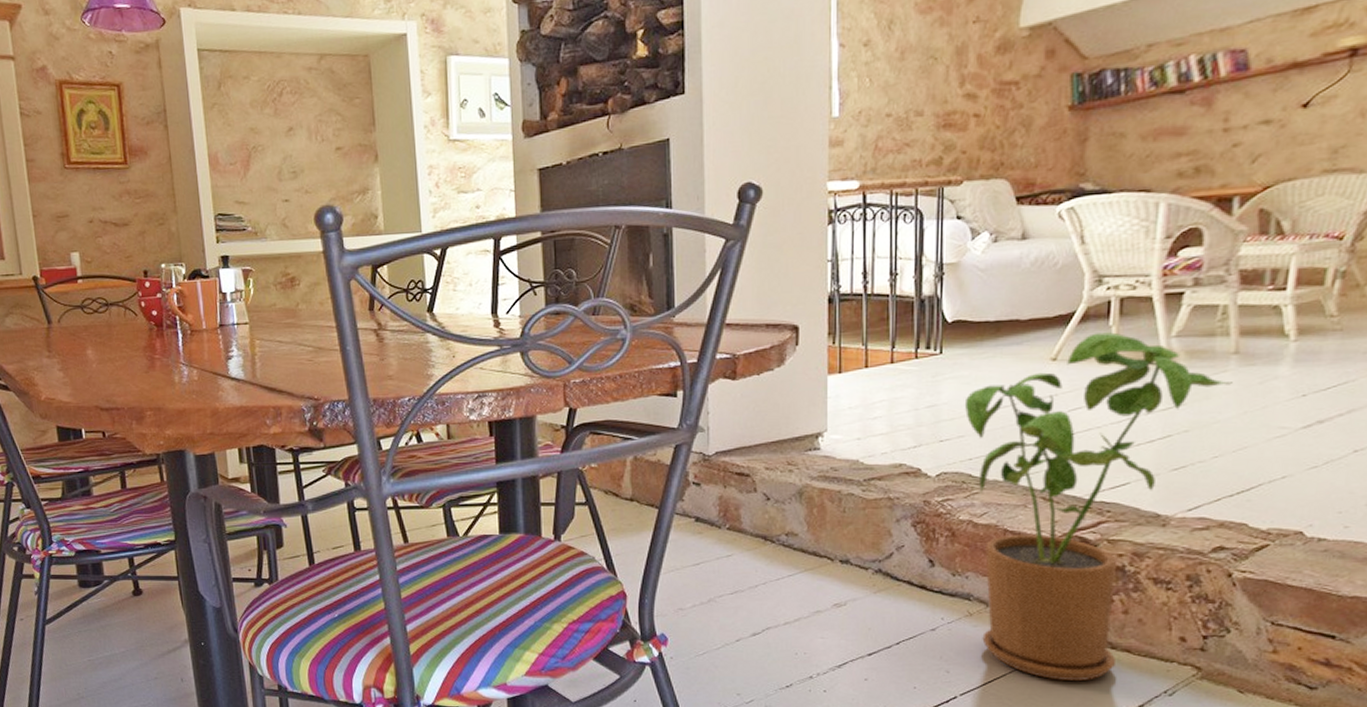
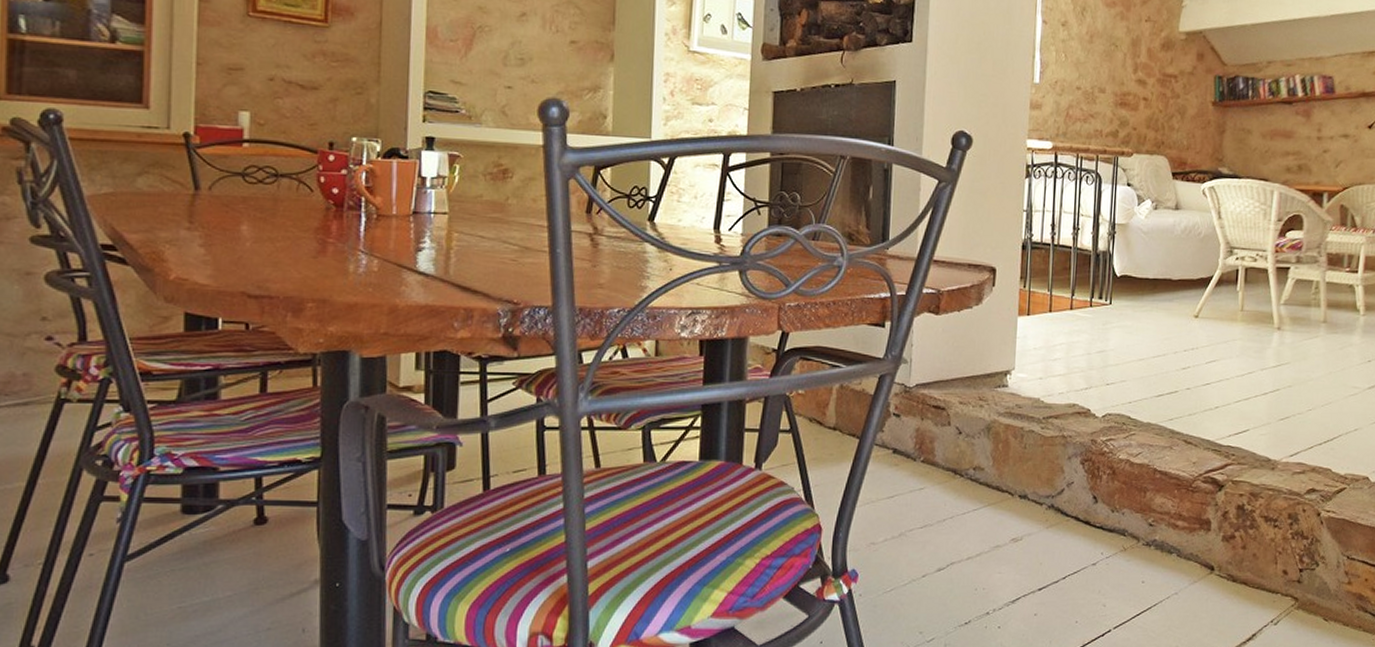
house plant: present [964,332,1233,680] -> none [1127,296,1322,612]

